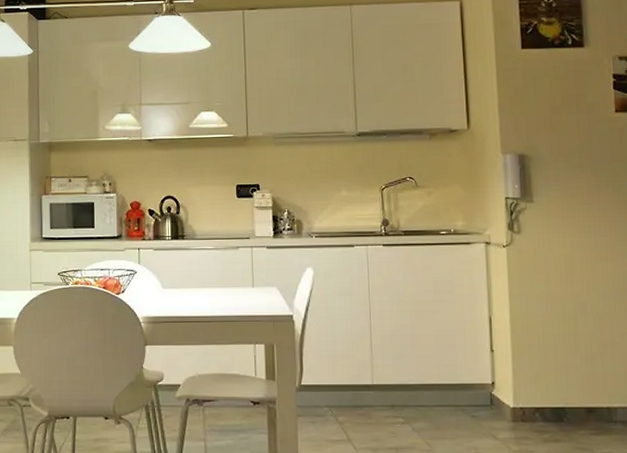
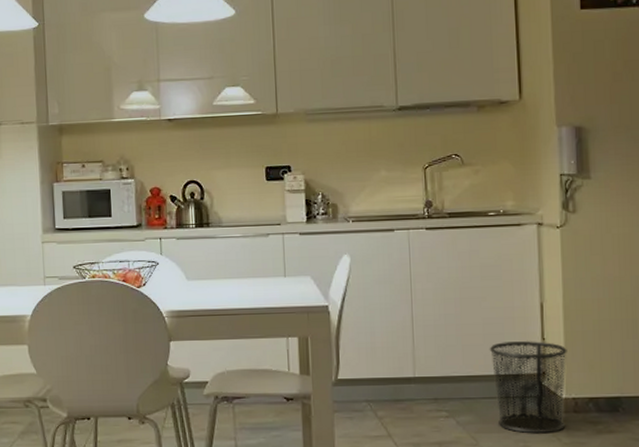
waste bin: none [442,351,515,441] -> present [489,340,567,434]

